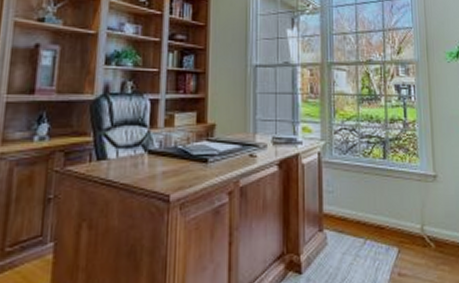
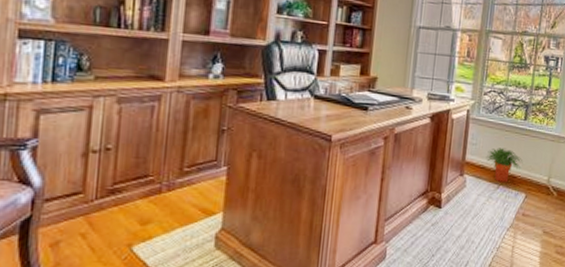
potted plant: none [346,193,390,237] -> present [486,148,523,183]

